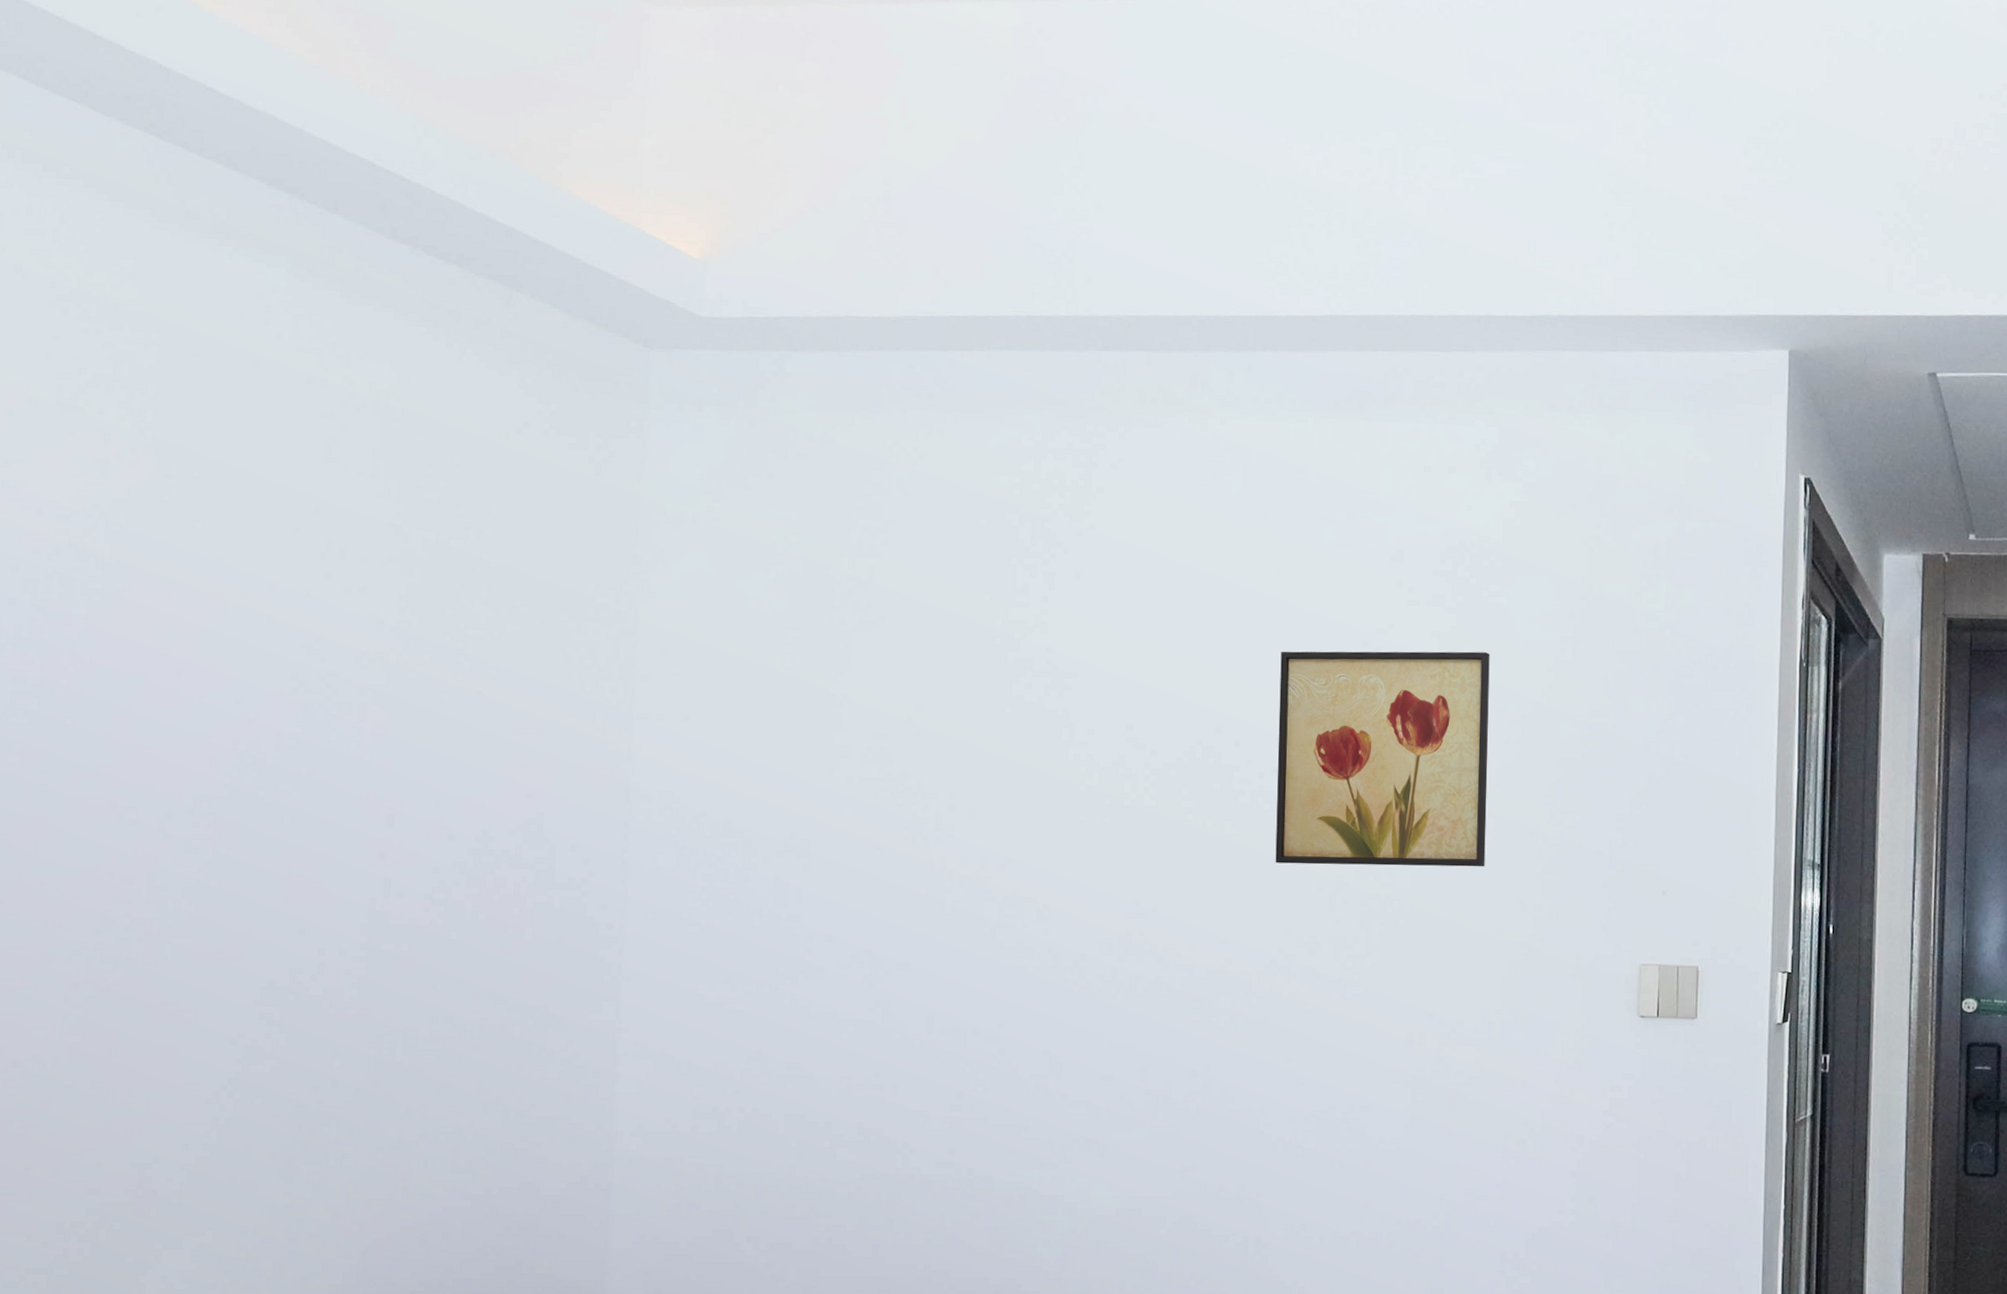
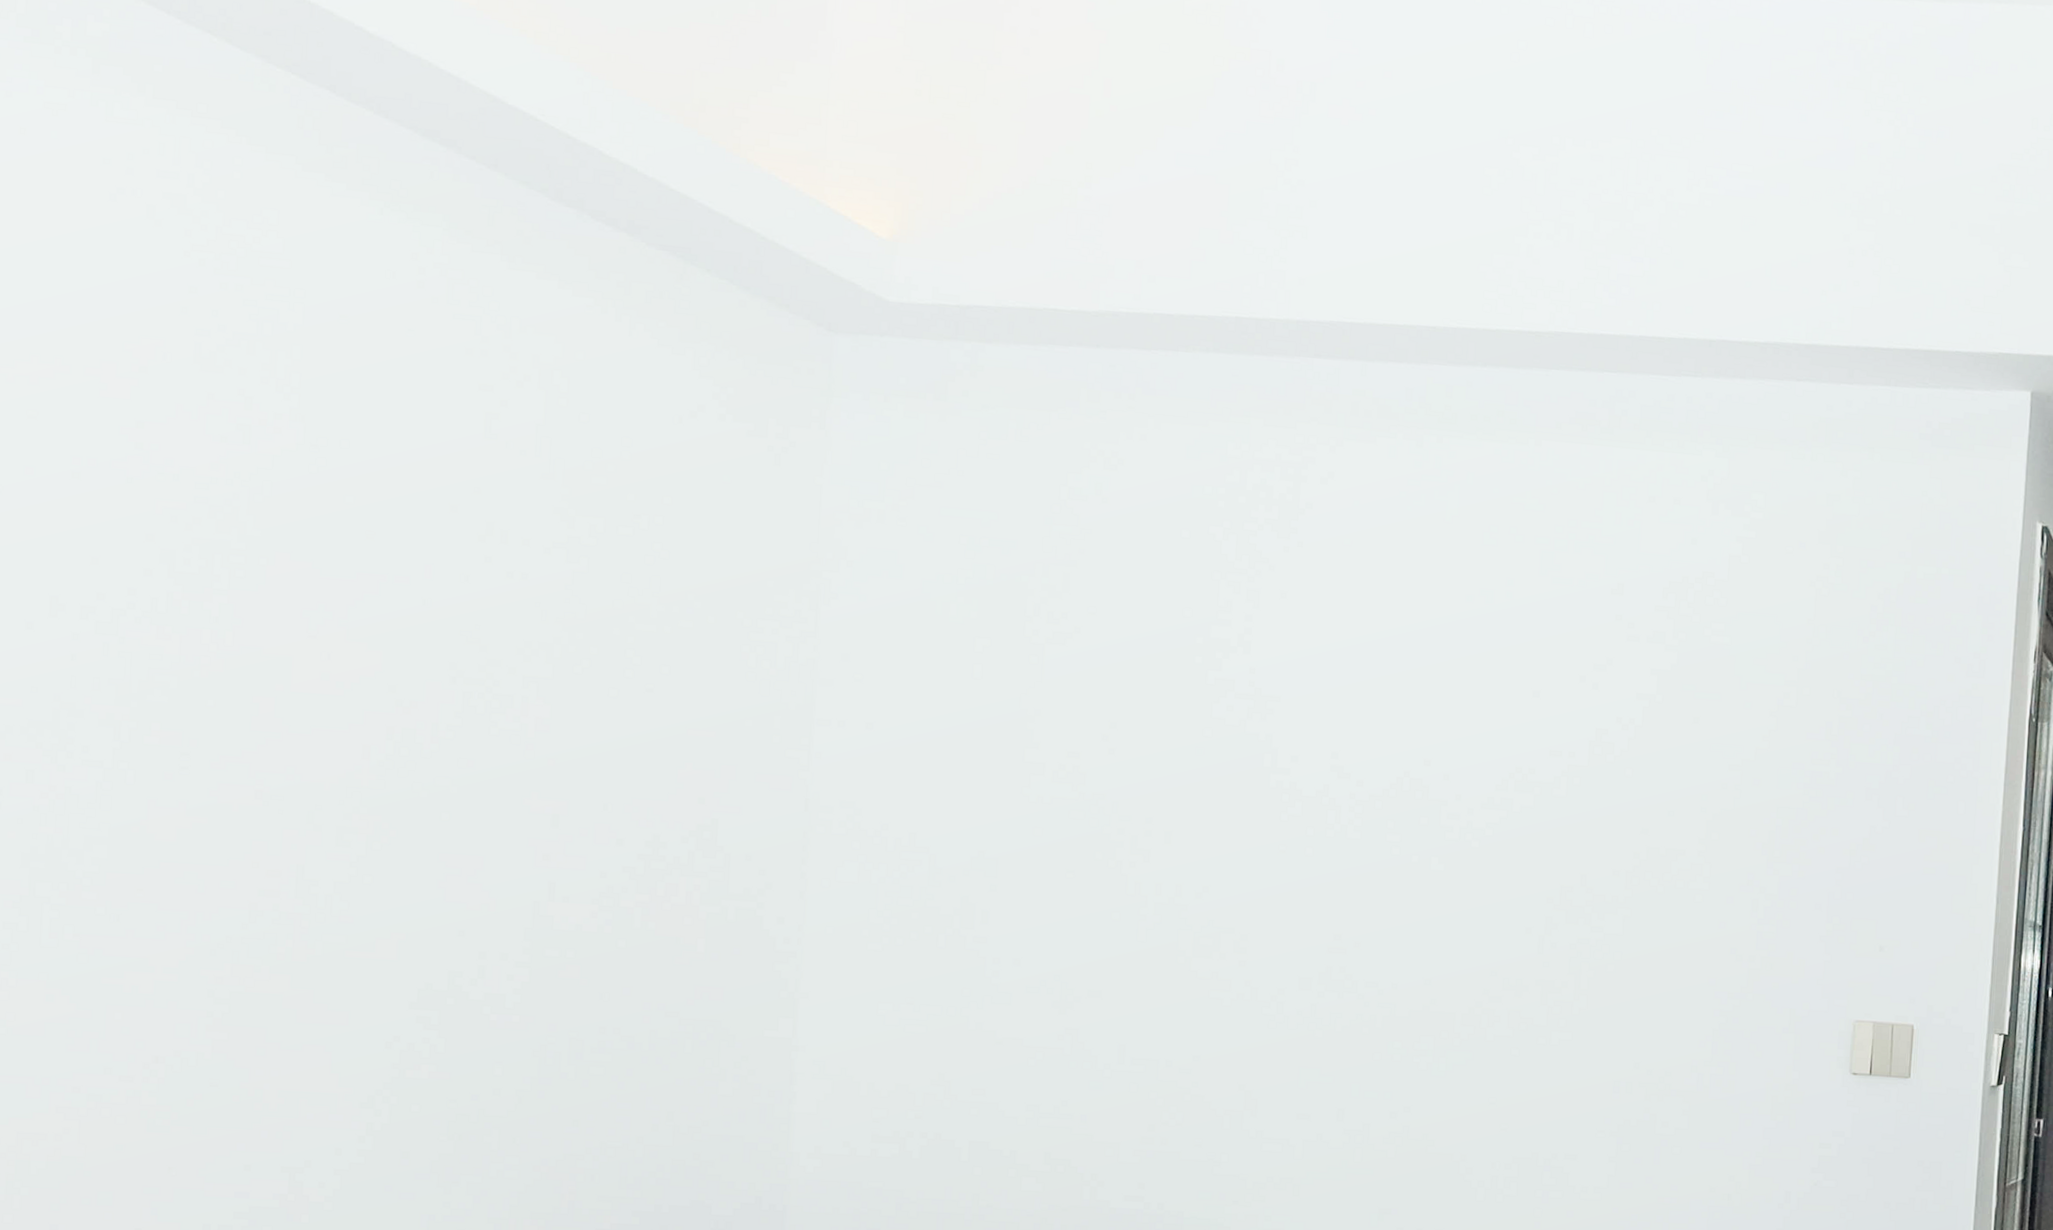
wall art: present [1275,651,1490,867] -> none [1482,683,1711,915]

